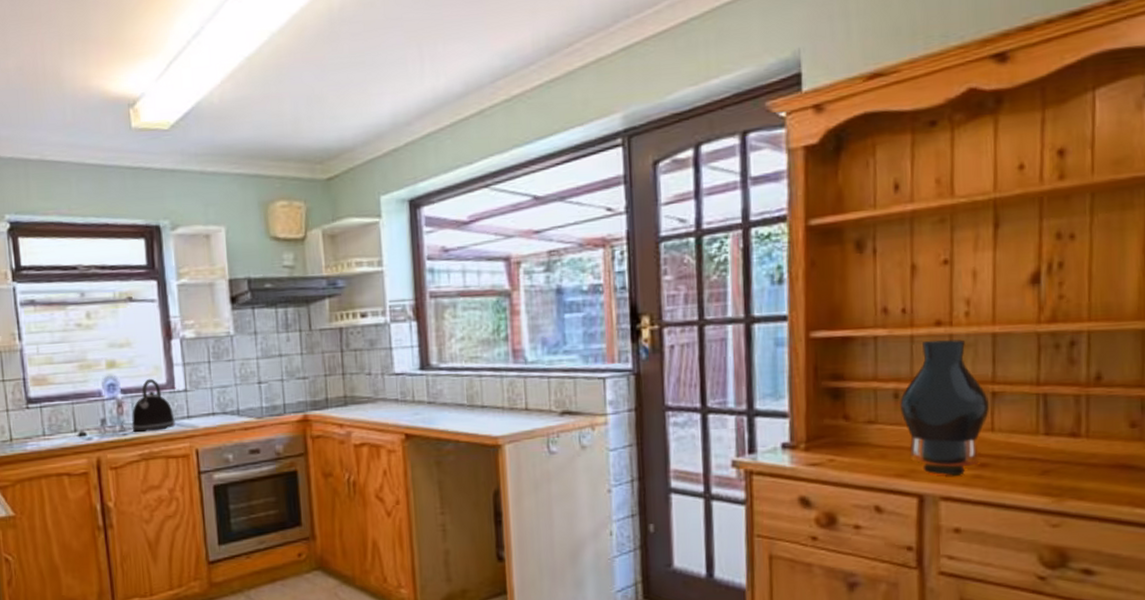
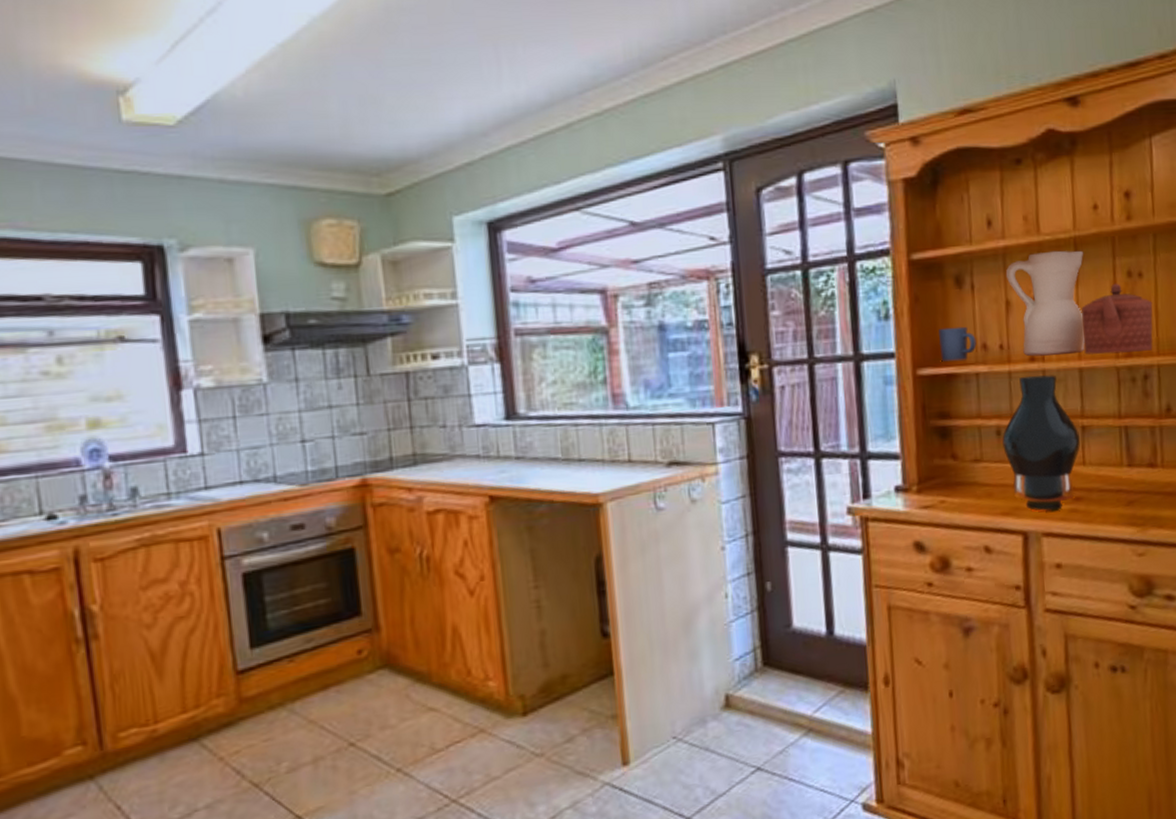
kettle: present [131,378,175,432] -> none [125,440,188,511]
mug: none [835,290,876,326] -> present [938,326,977,363]
ceramic pitcher: none [912,212,1005,321] -> present [1005,250,1085,357]
teapot: none [998,245,1086,320] -> present [1081,283,1153,355]

